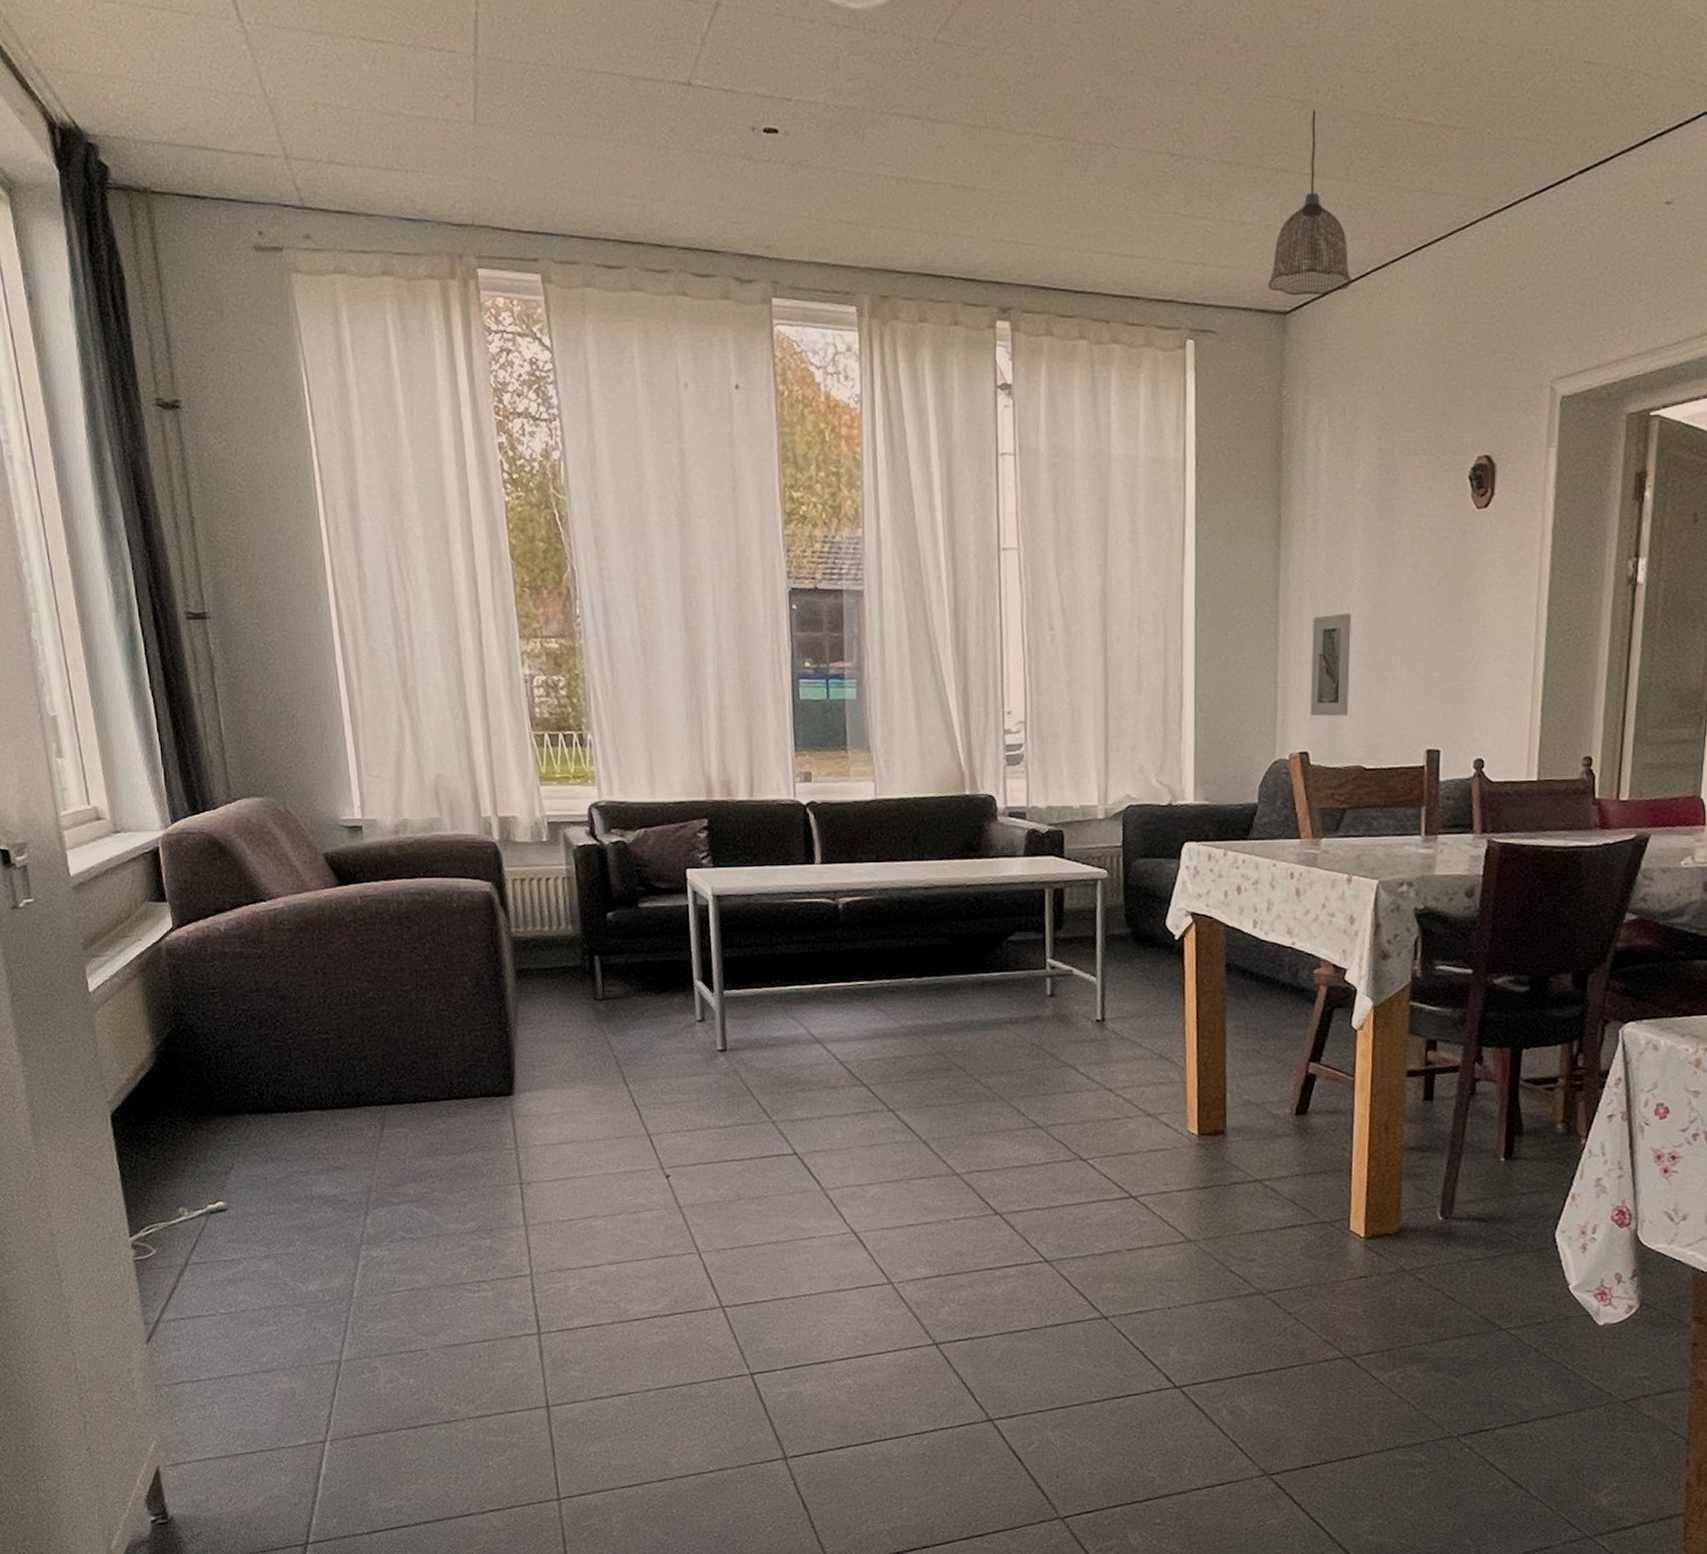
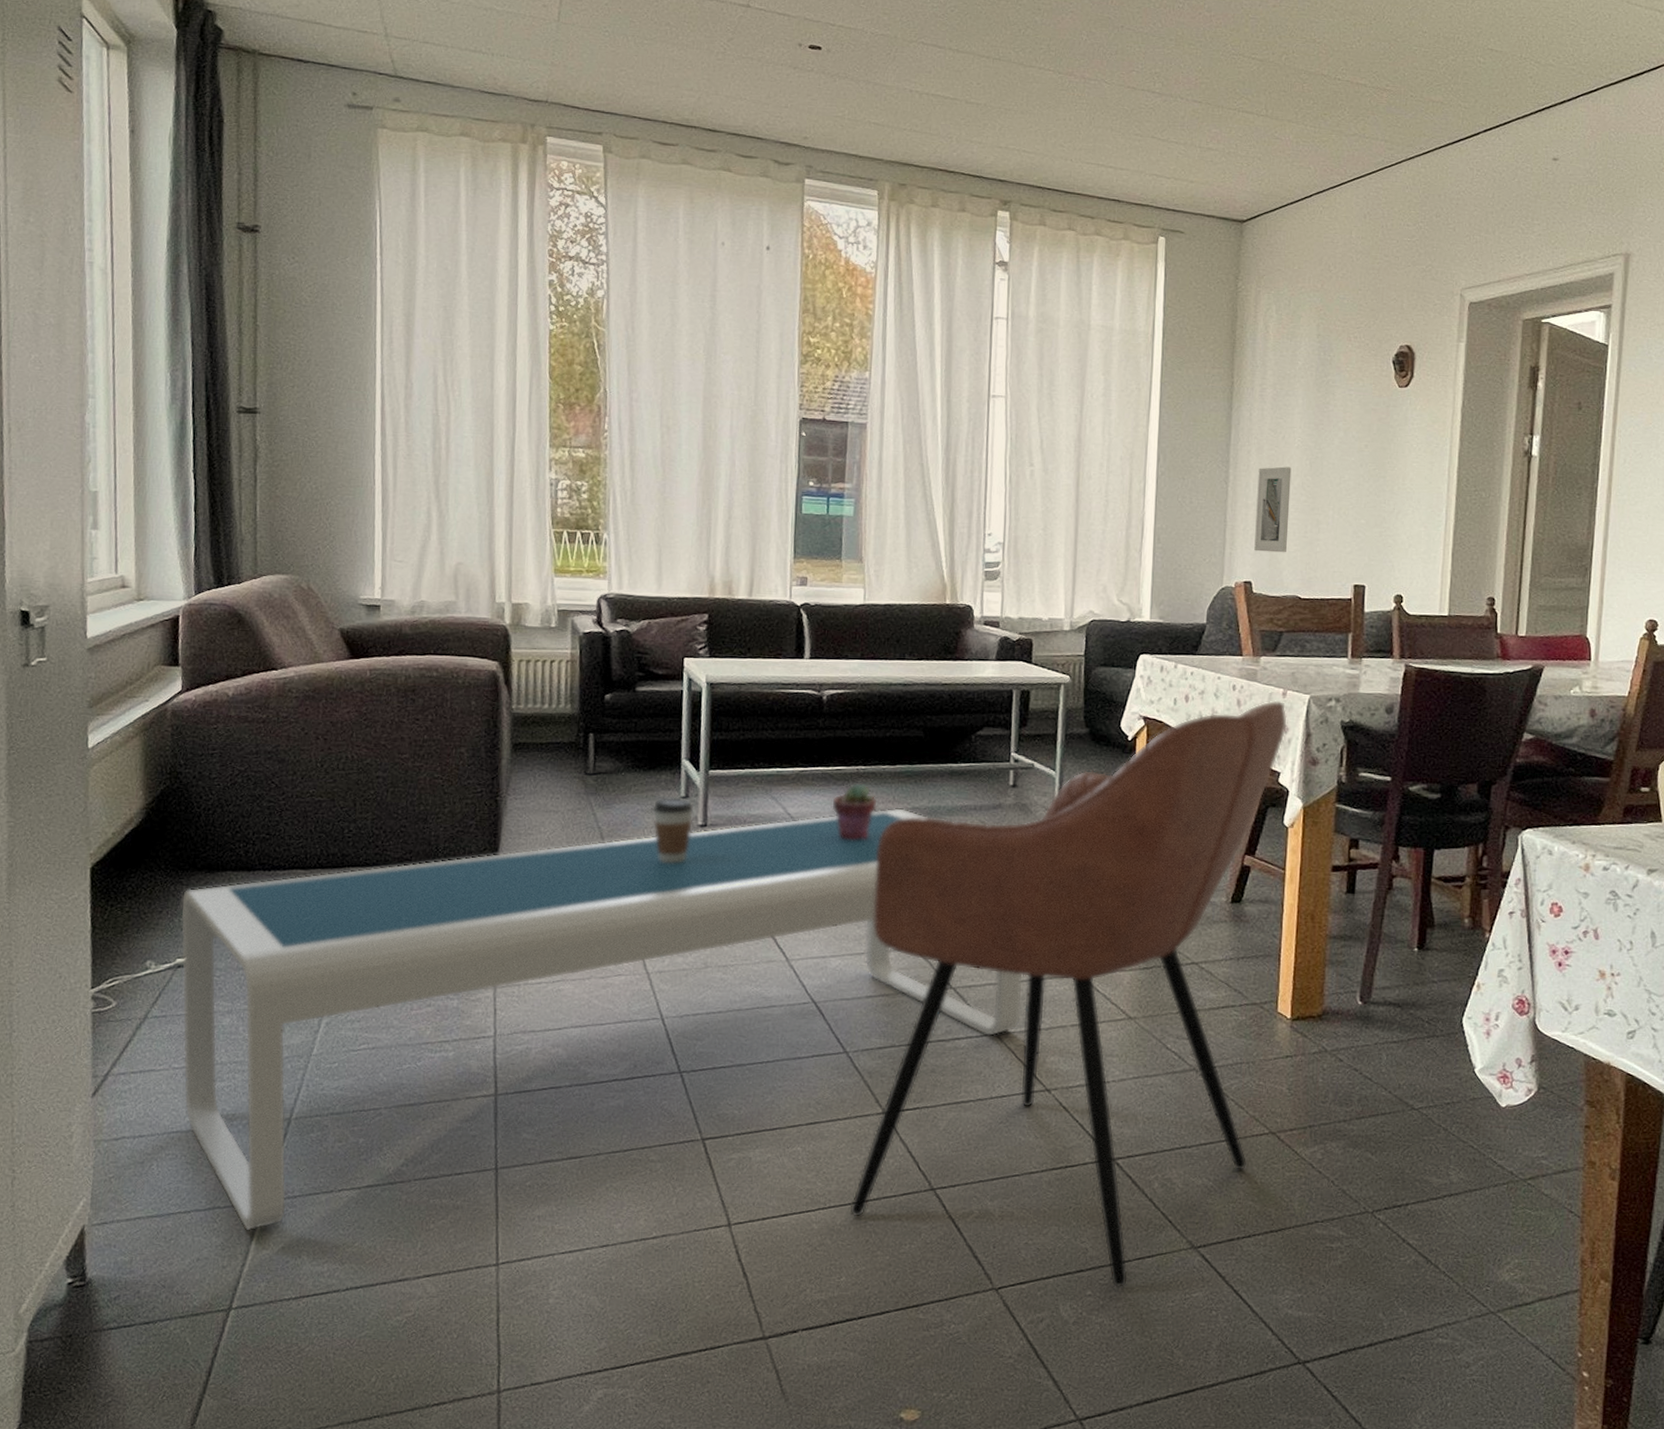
coffee table: none [203,1024,1074,1470] -> present [180,808,1024,1231]
coffee cup: none [668,1020,713,1092] -> present [652,796,694,864]
potted succulent: none [857,997,907,1061] -> present [832,782,878,841]
armchair: none [906,888,1353,1516] -> present [849,700,1287,1288]
pendant lamp: present [1268,109,1352,296] -> none [1229,67,1299,210]

